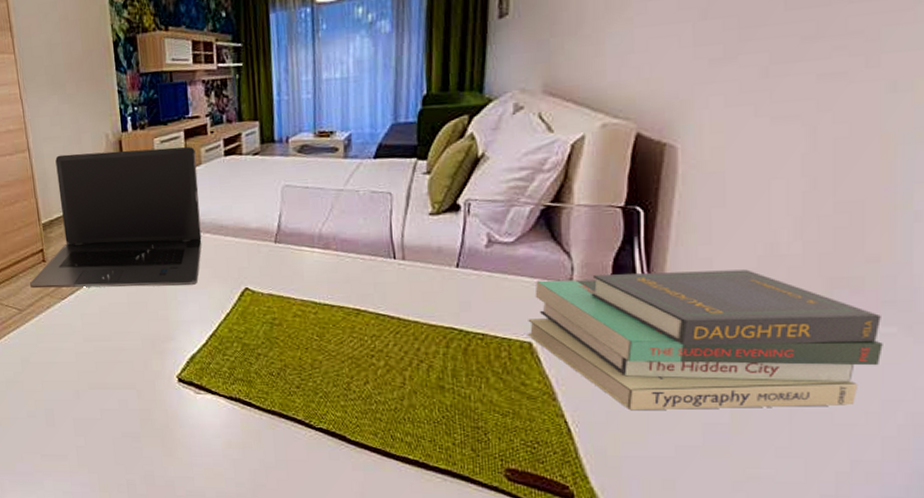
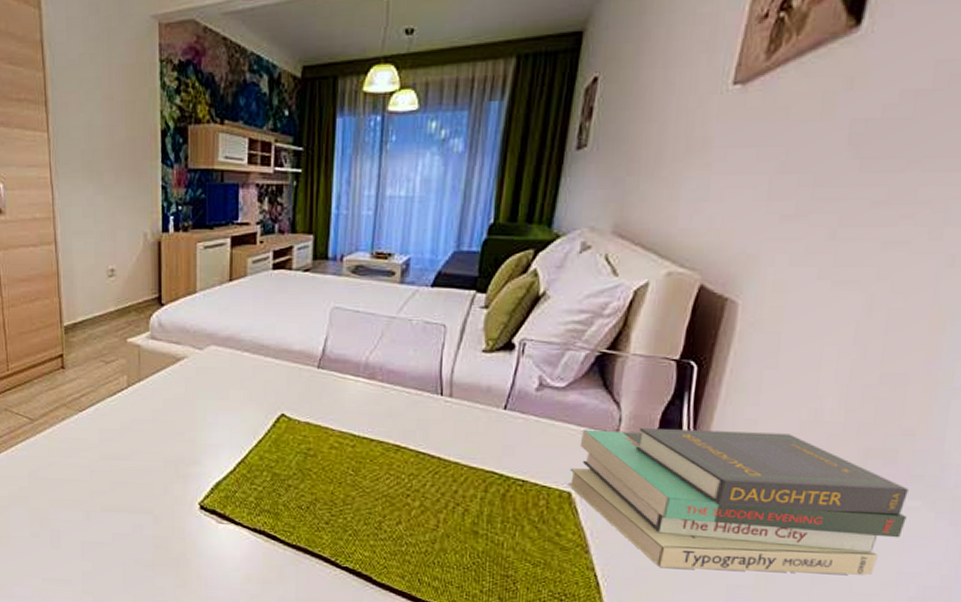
laptop computer: present [29,147,202,289] -> none [44,251,241,407]

